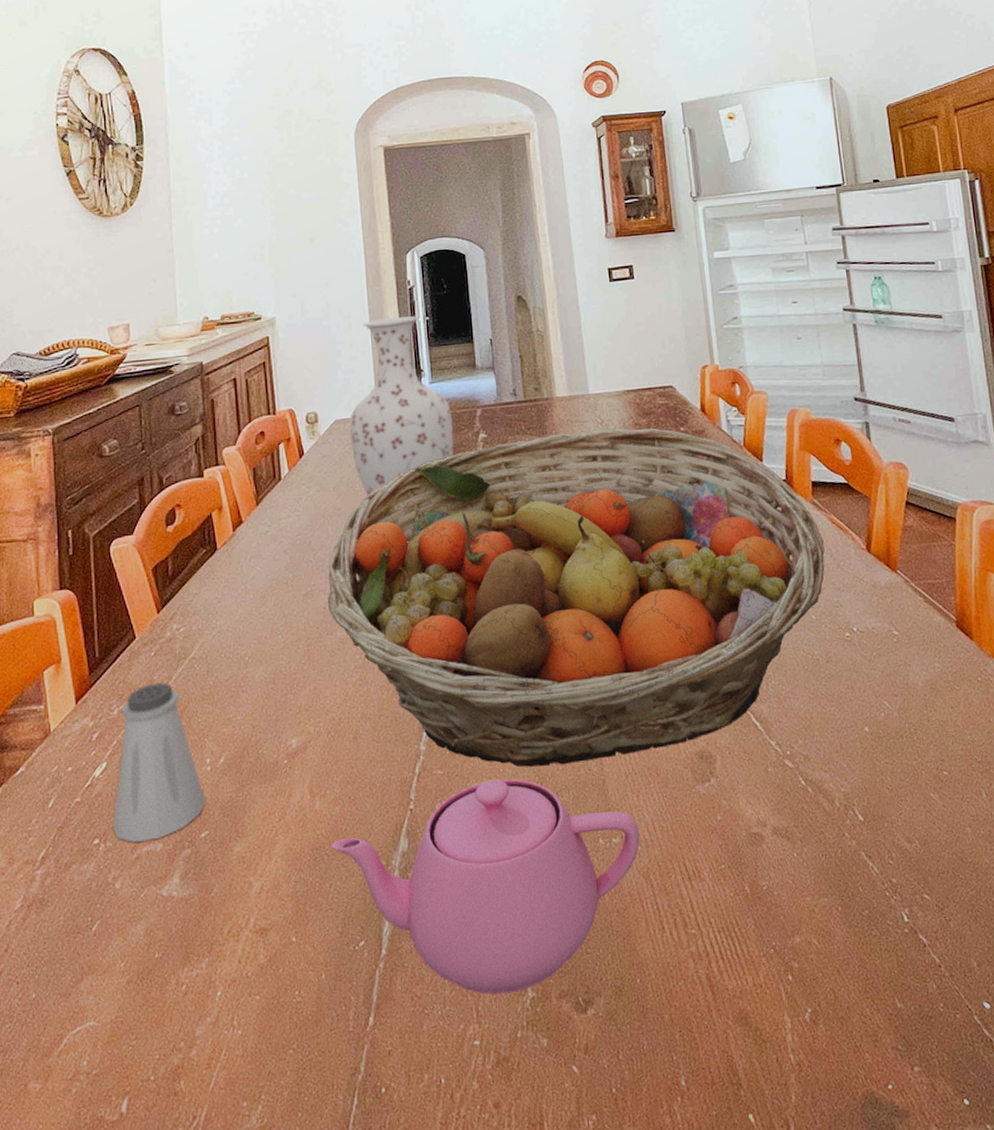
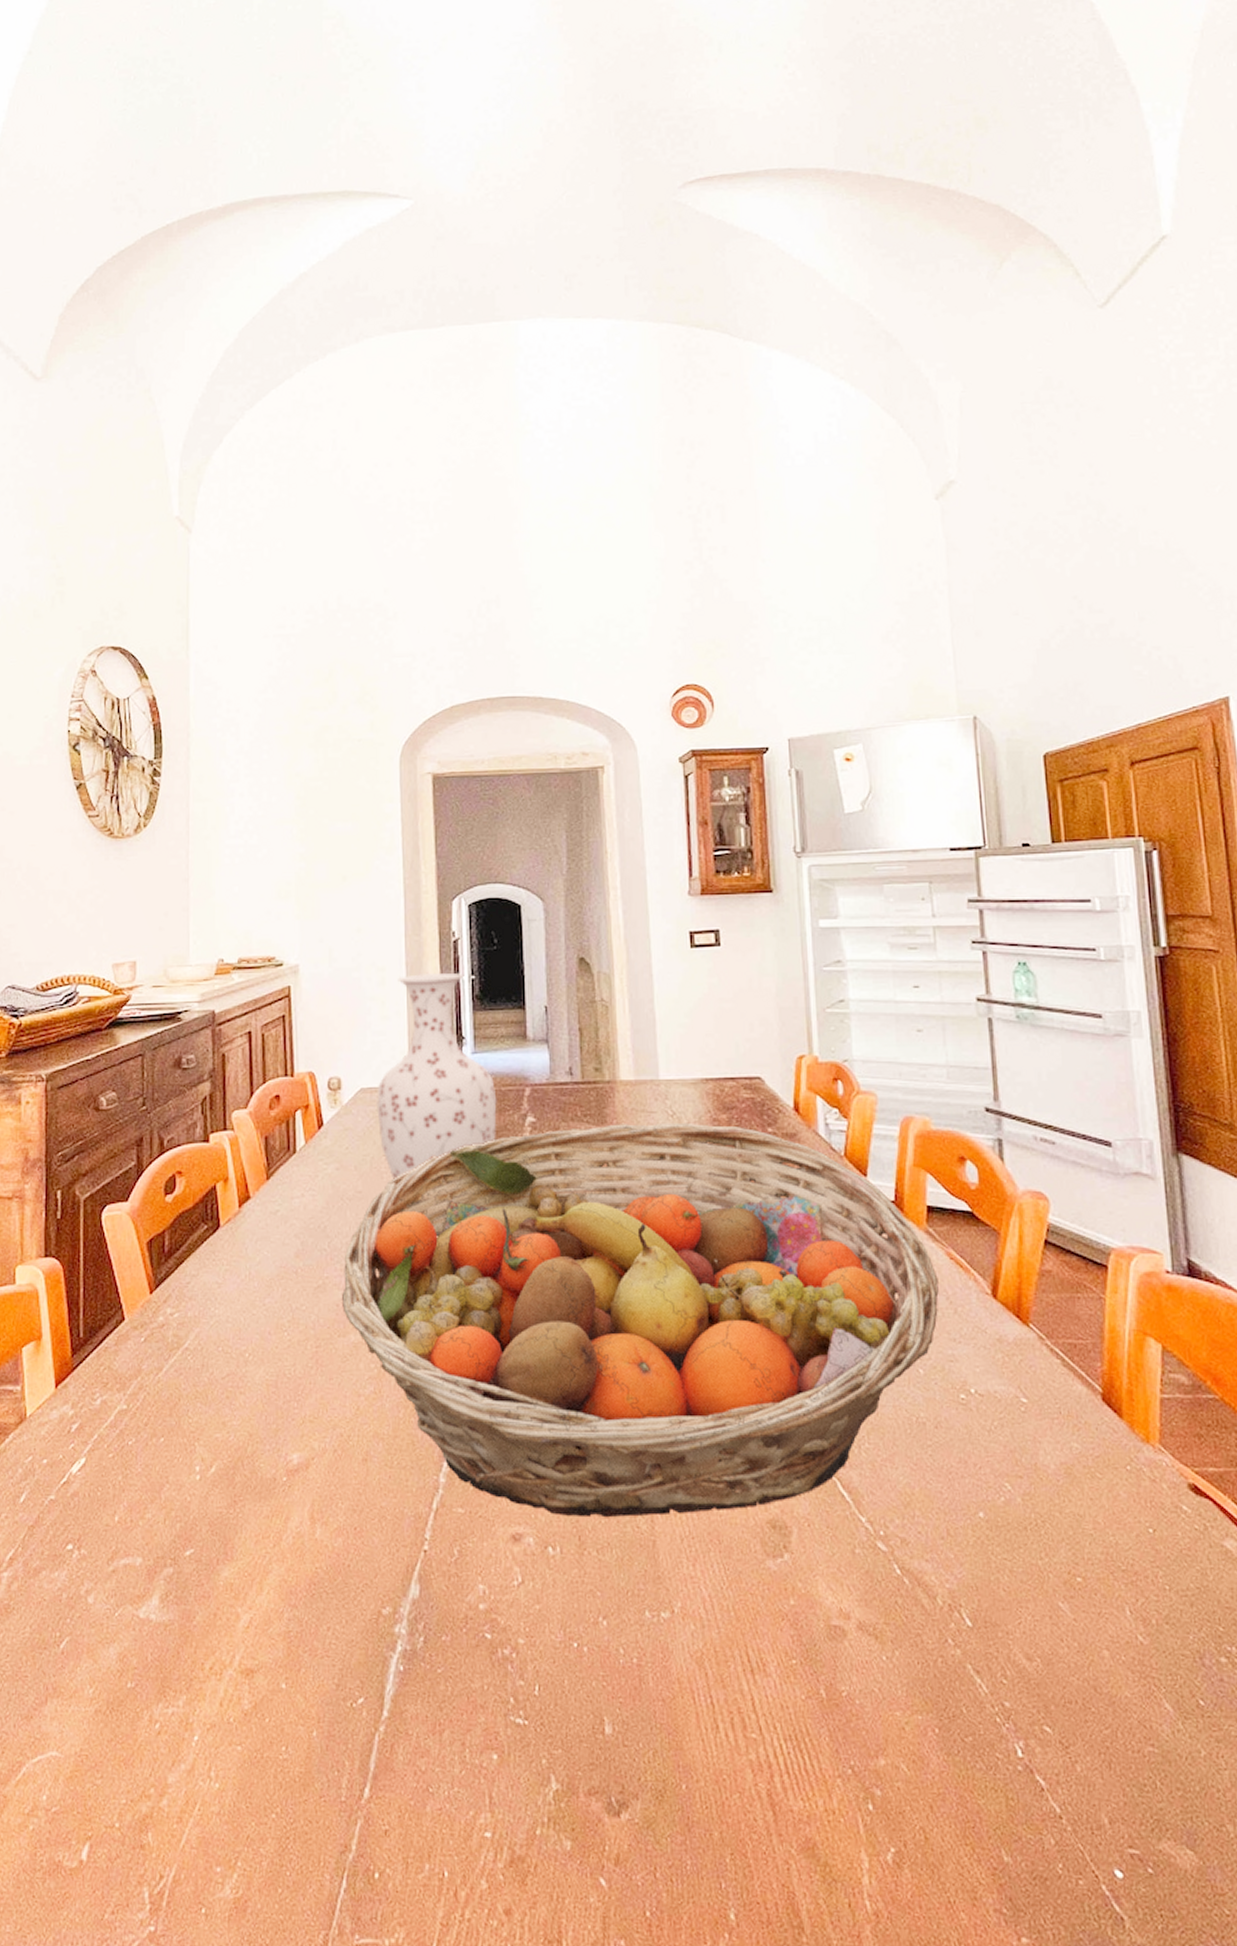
saltshaker: present [112,682,205,842] -> none [87,1373,192,1553]
teapot: present [331,779,640,995] -> none [331,1526,695,1782]

